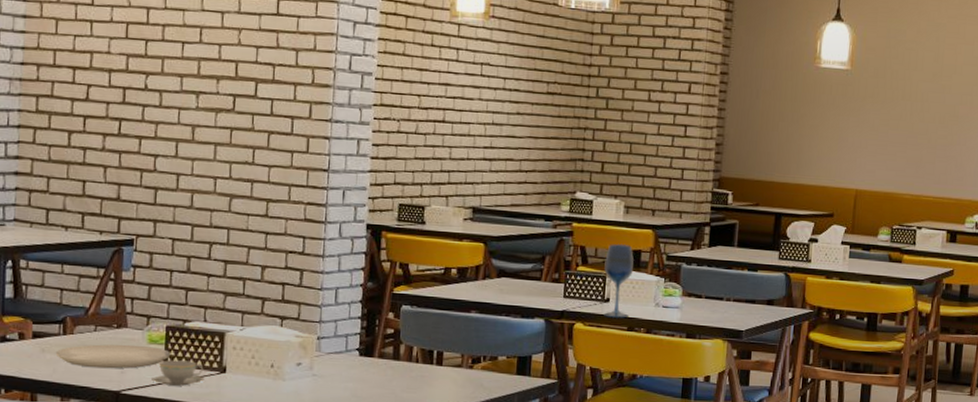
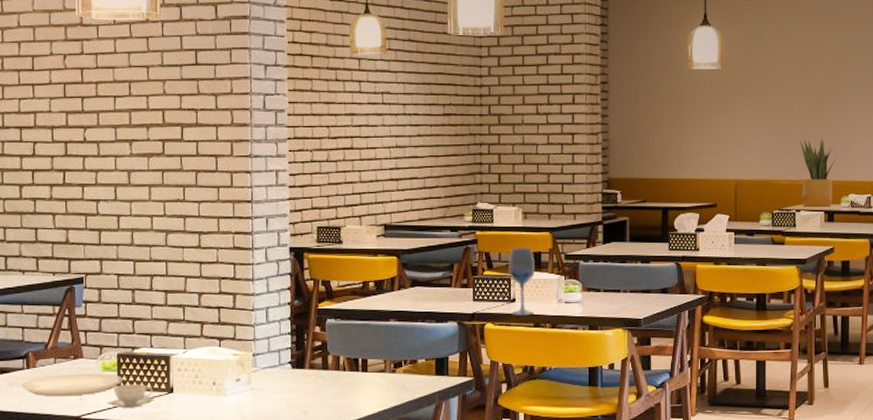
planter: none [924,152,965,227] -> present [800,137,837,208]

